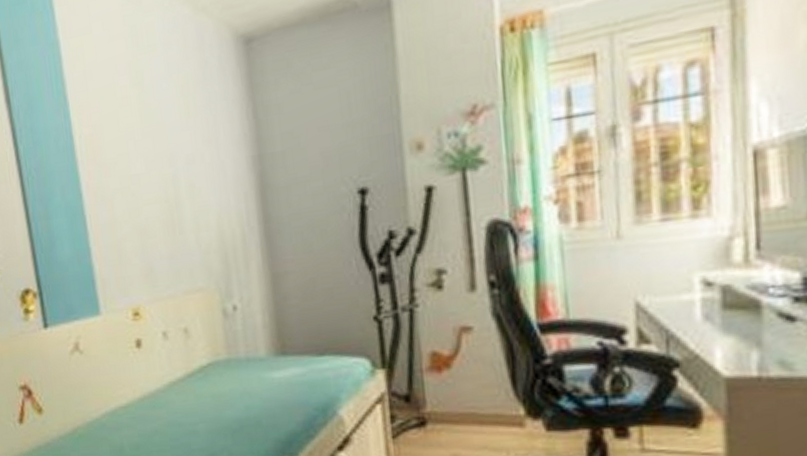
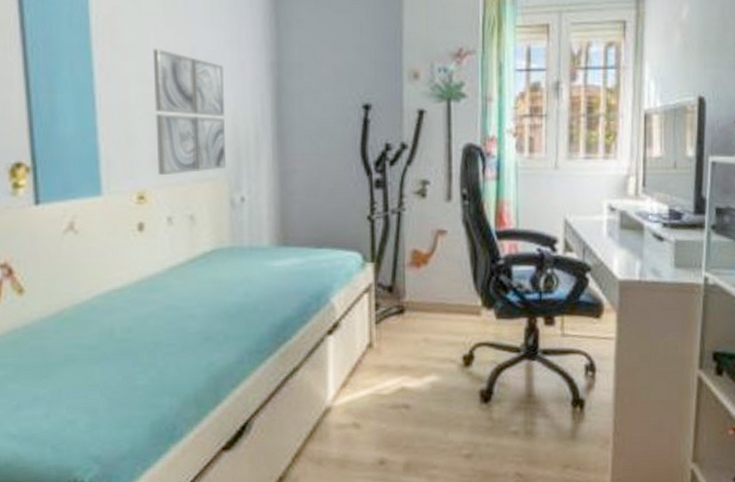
wall art: none [133,159,216,290] -> present [152,48,227,175]

